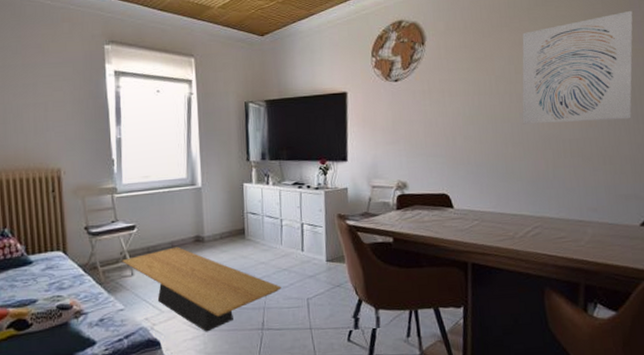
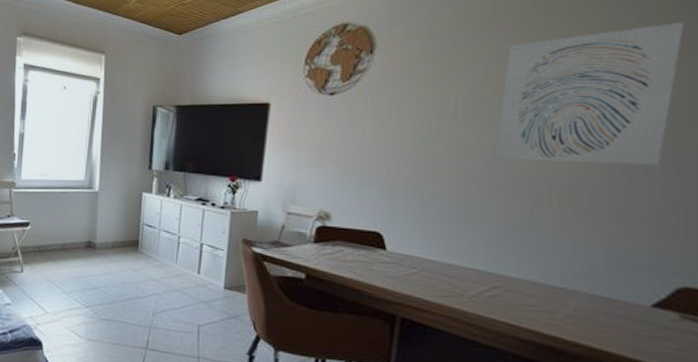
coffee table: present [122,246,281,332] -> none [13,249,171,341]

